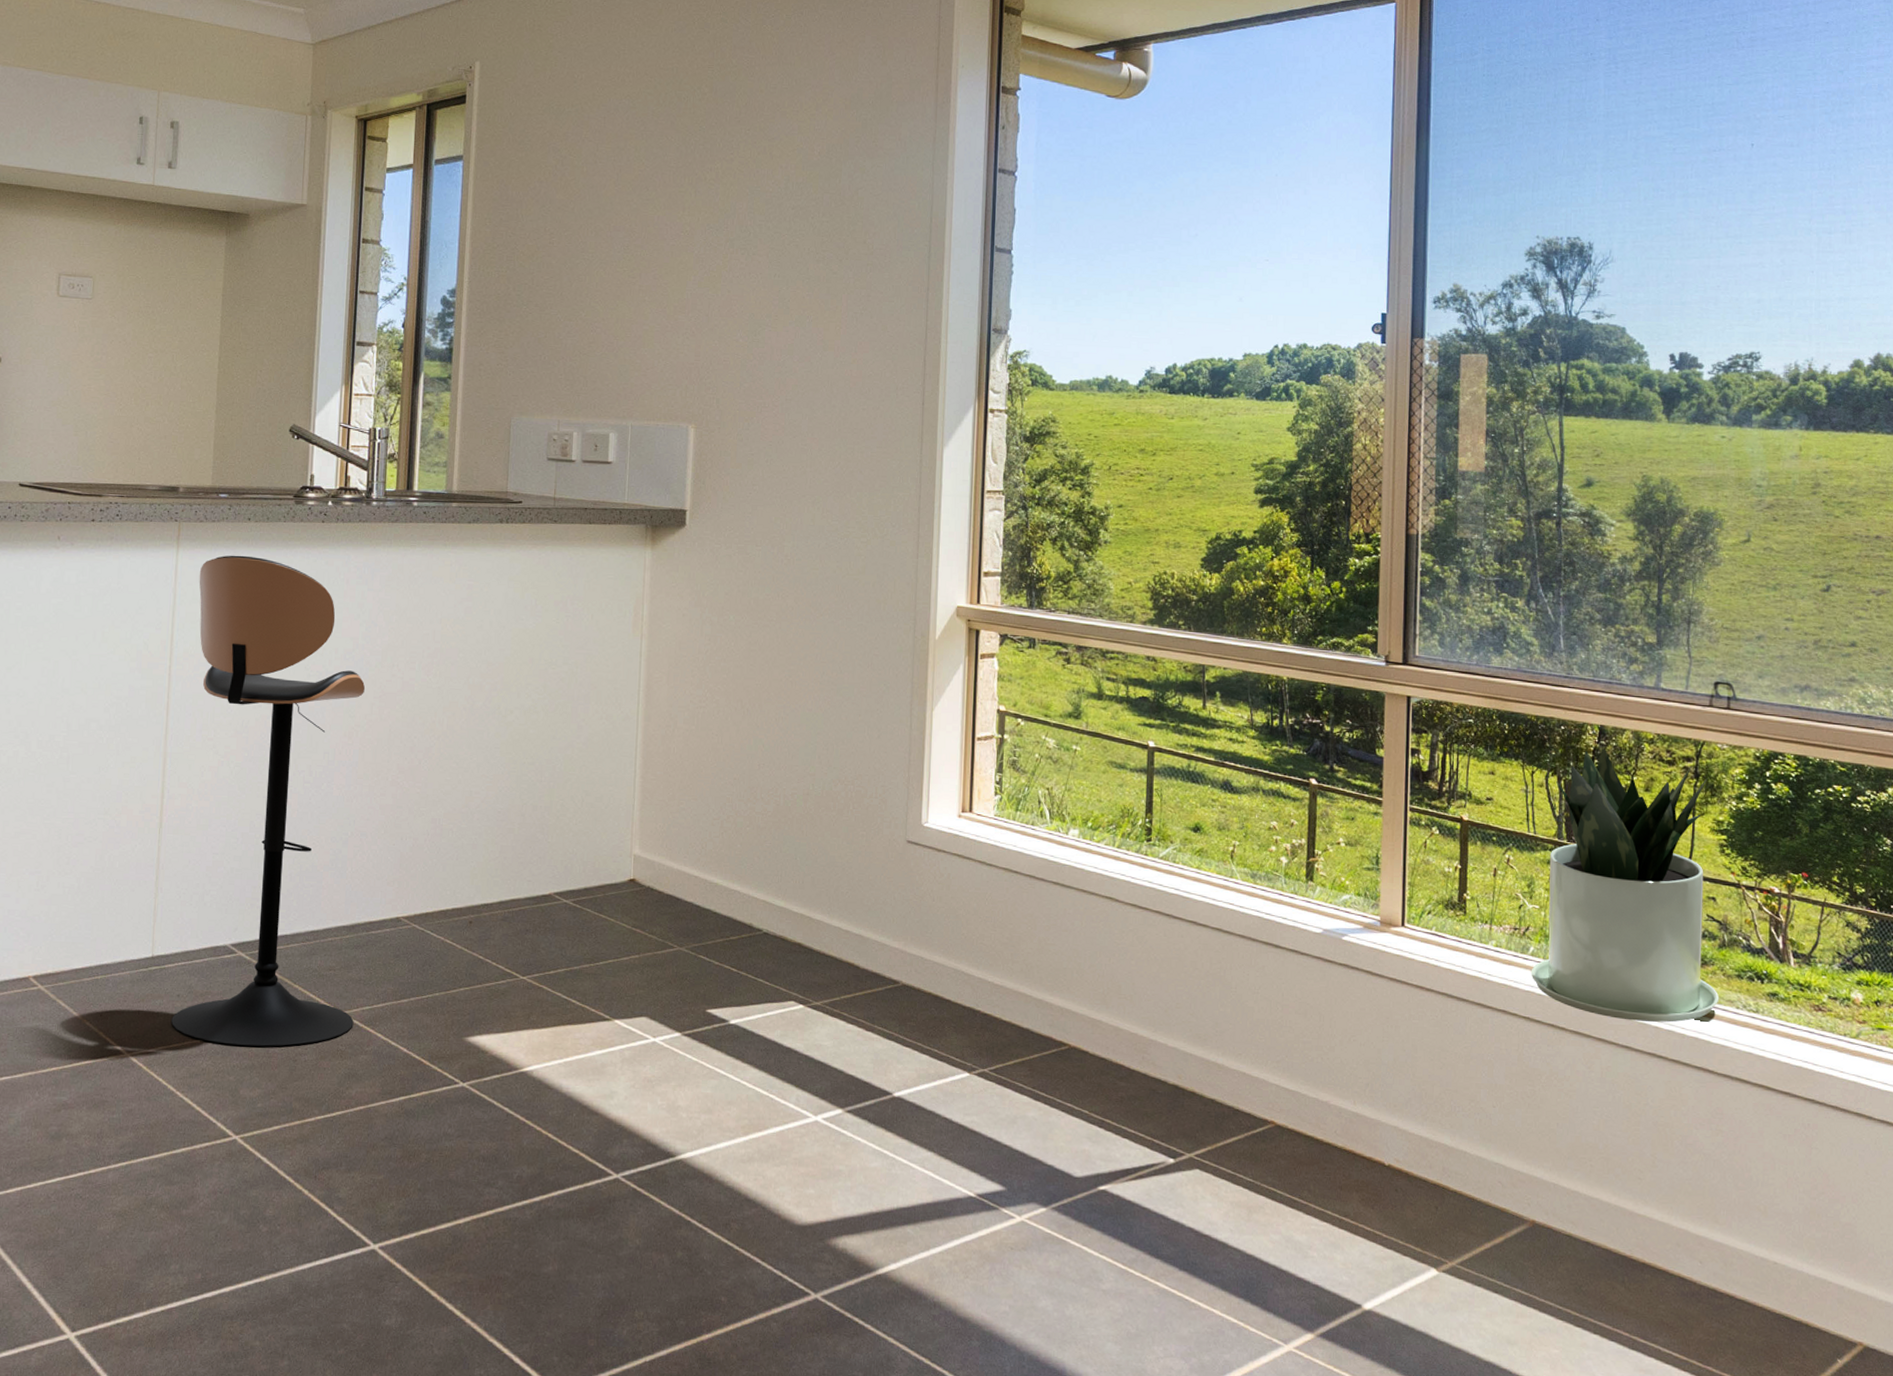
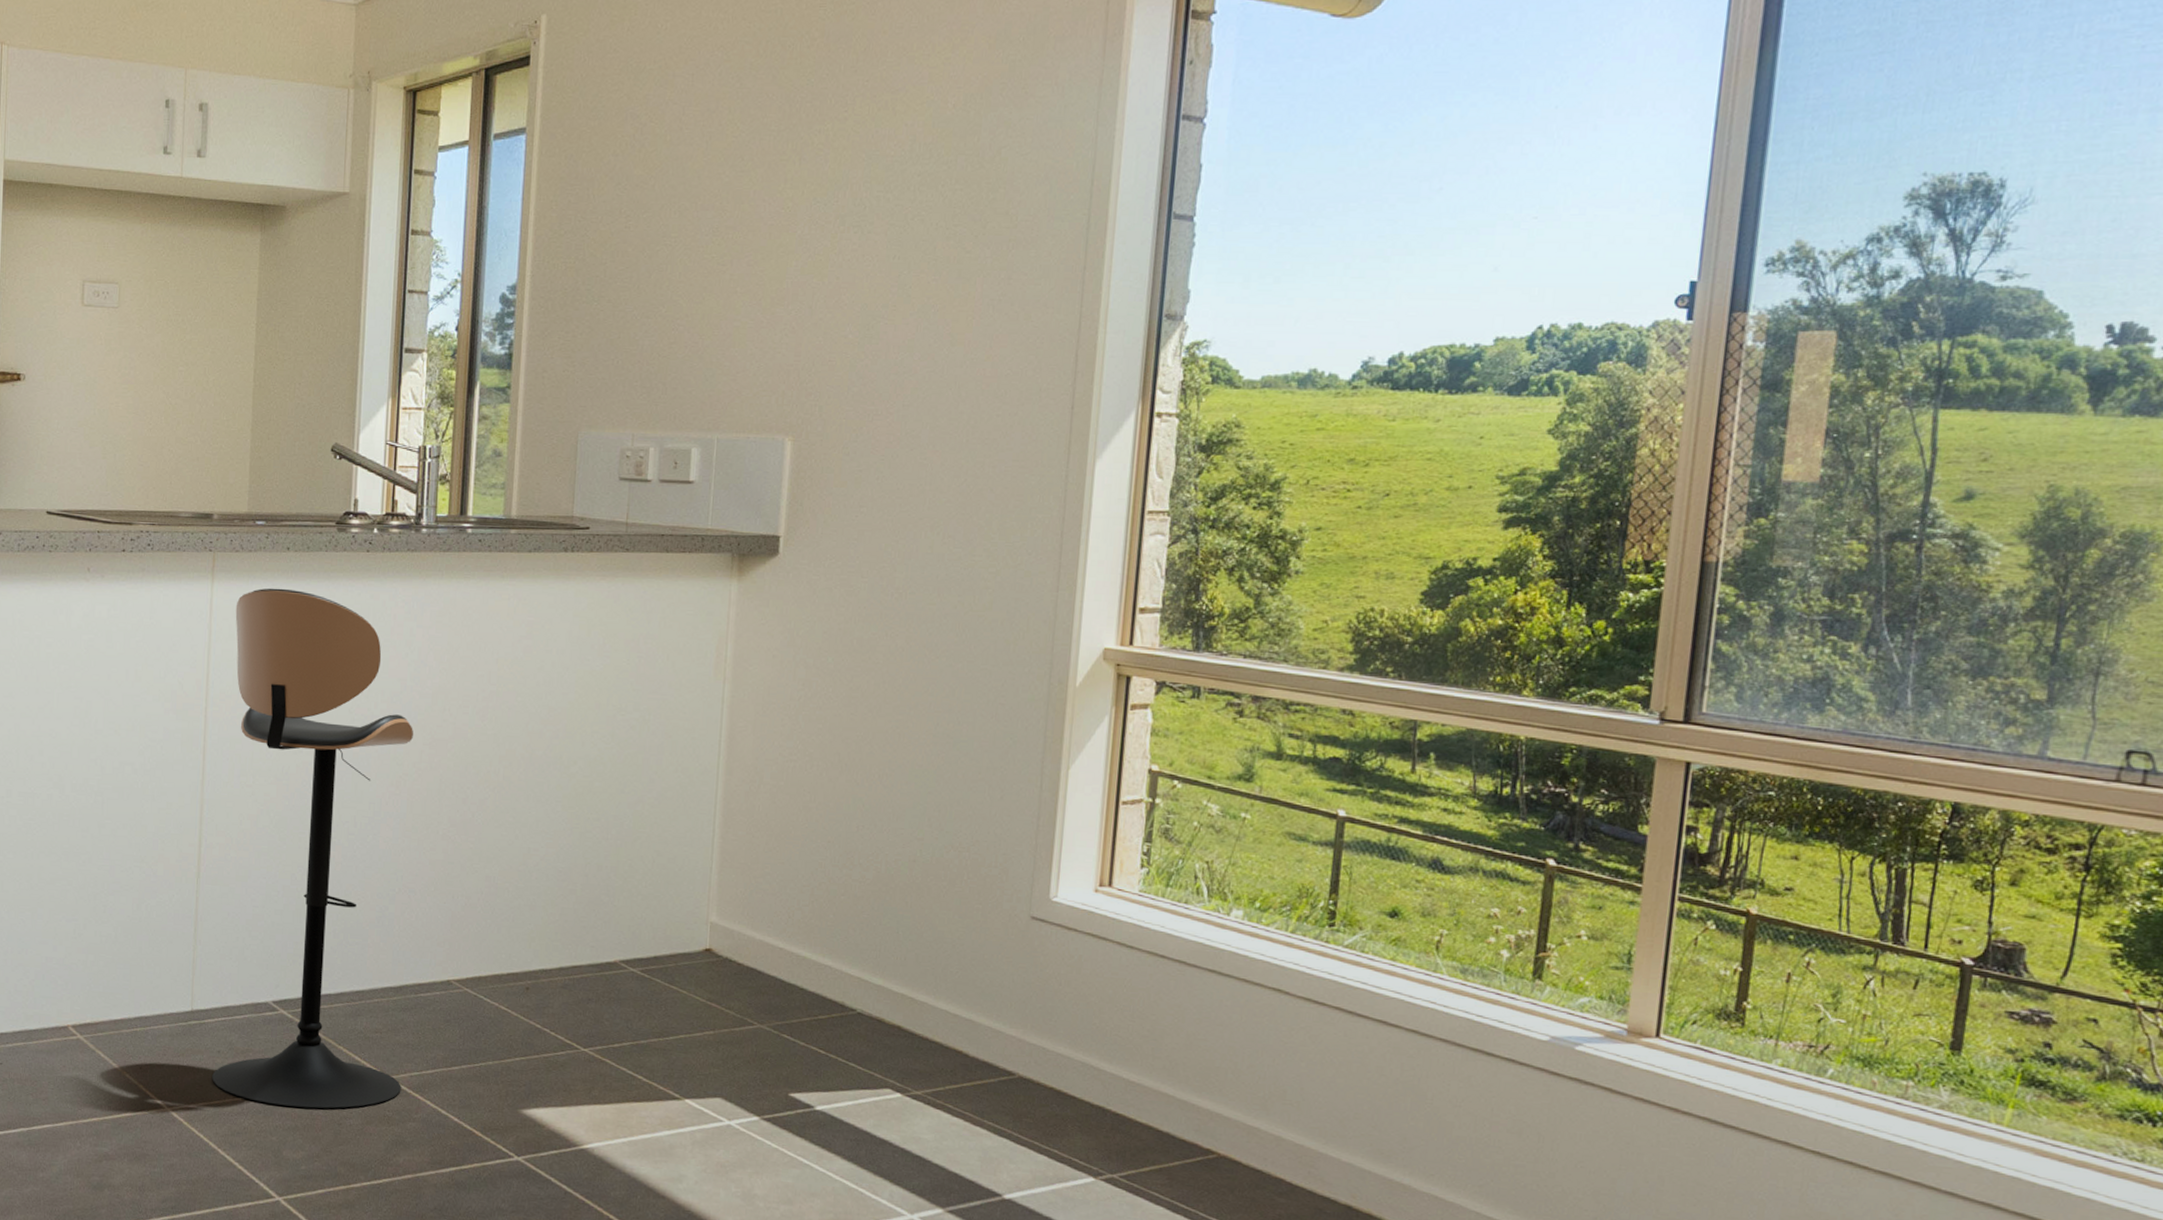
planter: present [1531,748,1720,1023] -> none [1826,831,2103,1168]

